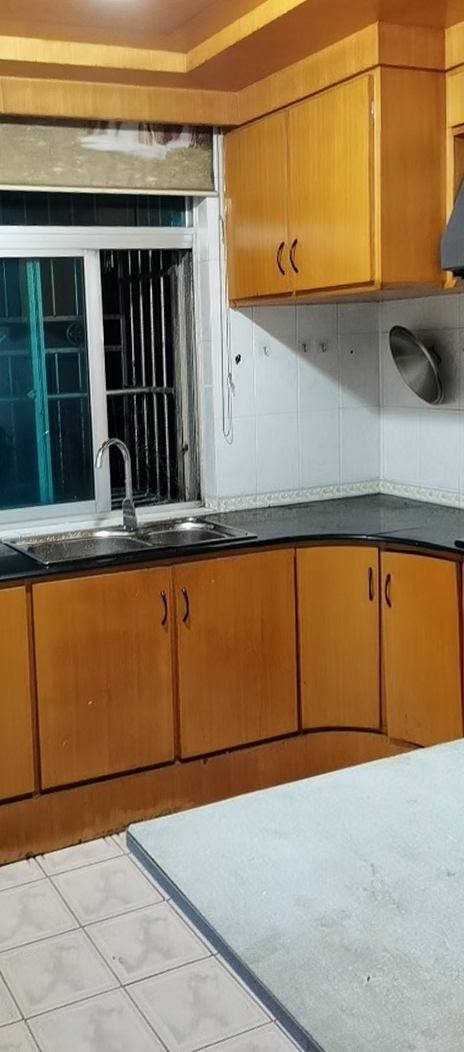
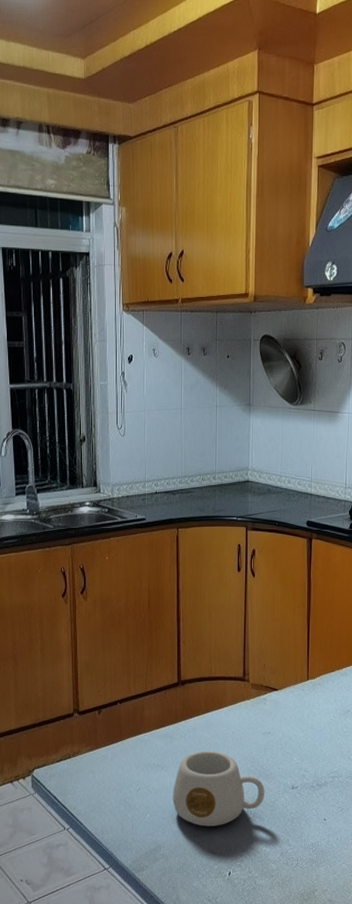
mug: none [294,817,412,915] -> present [172,750,265,826]

